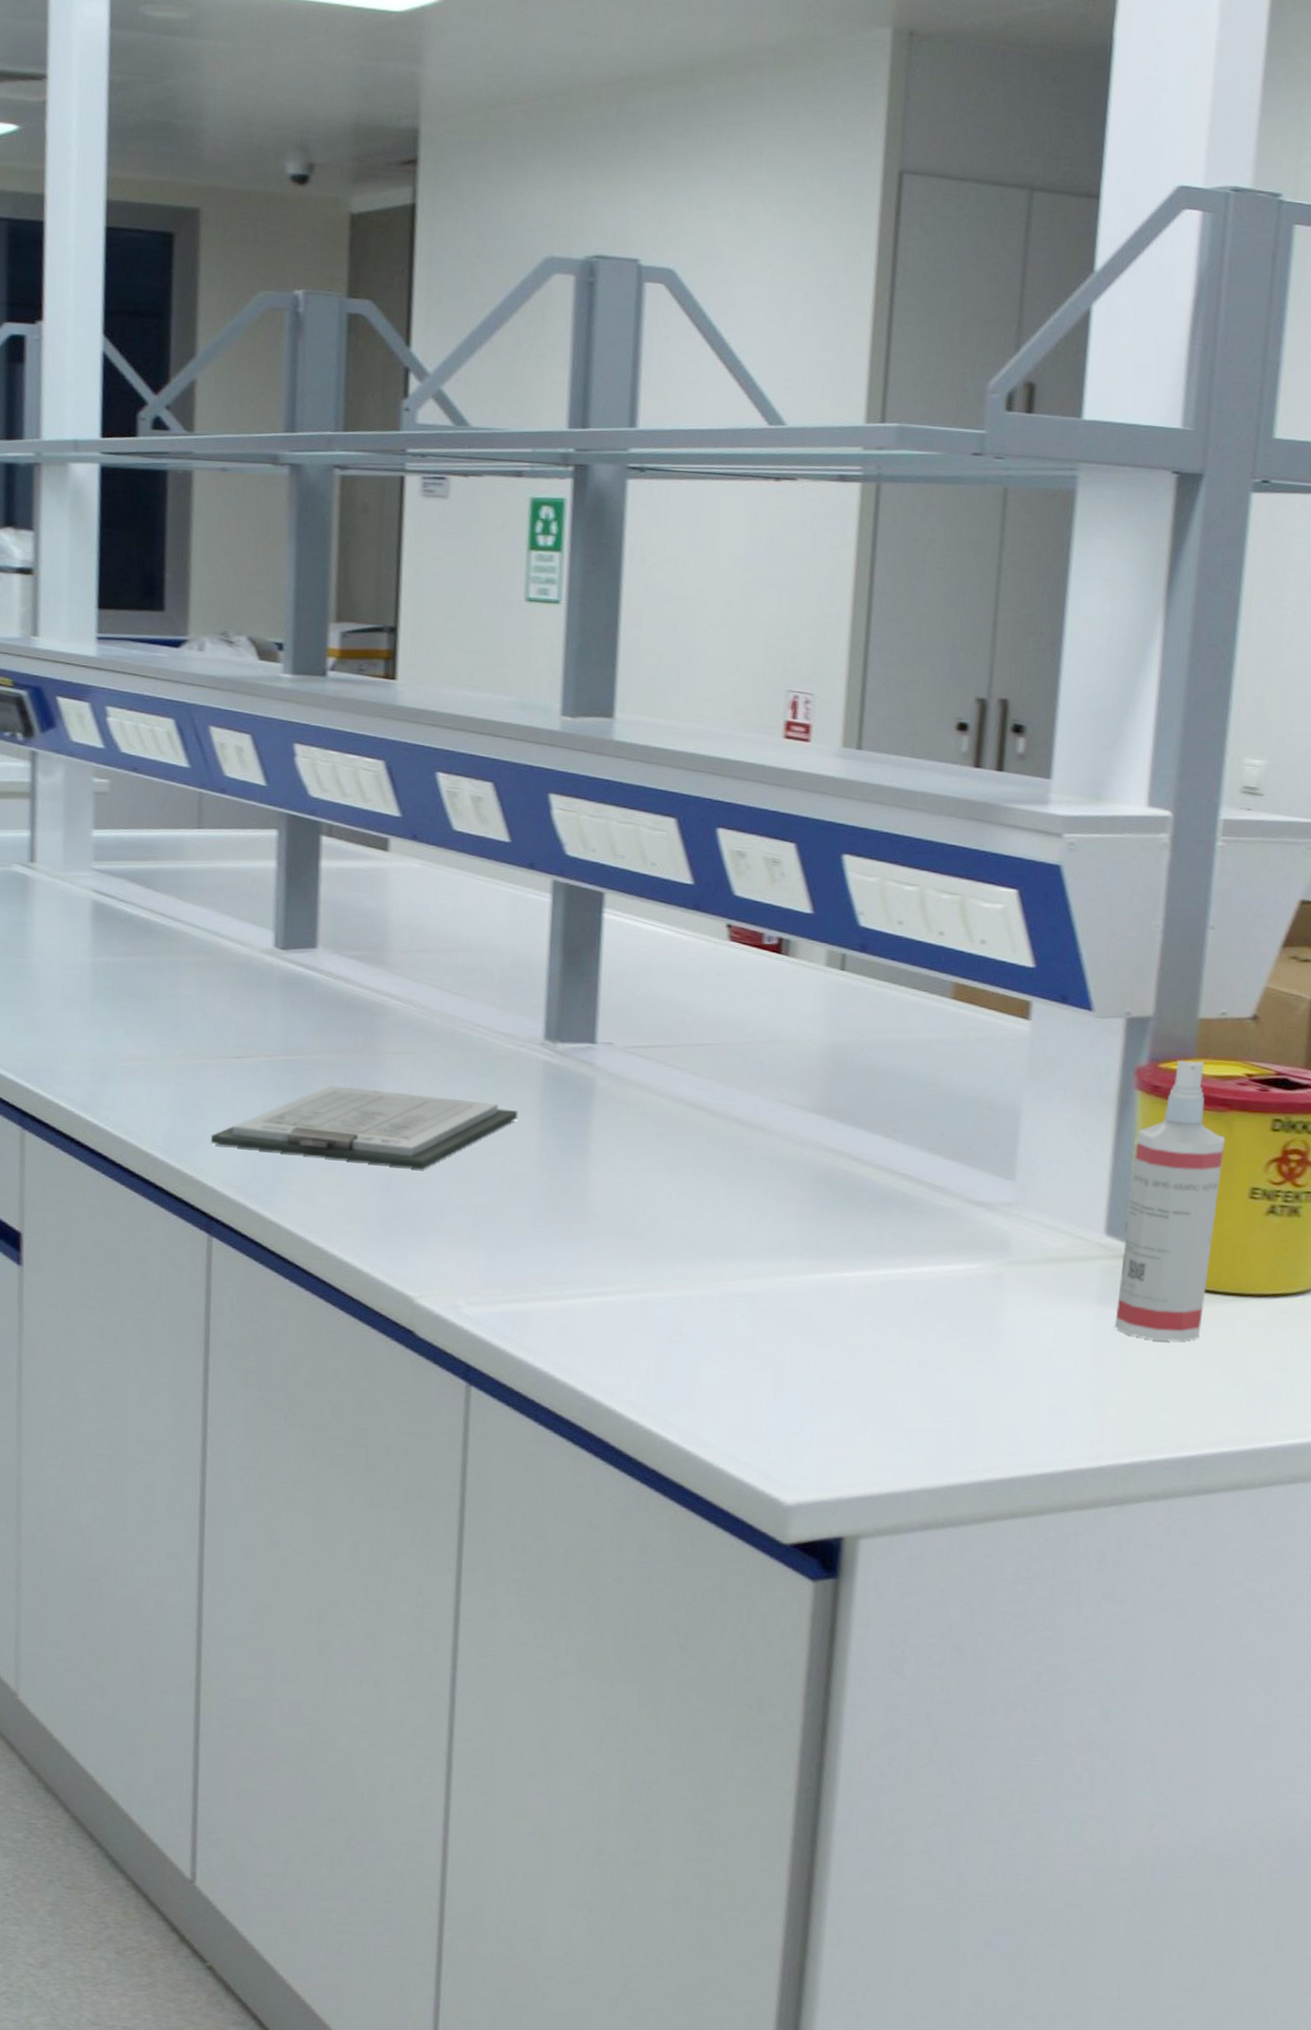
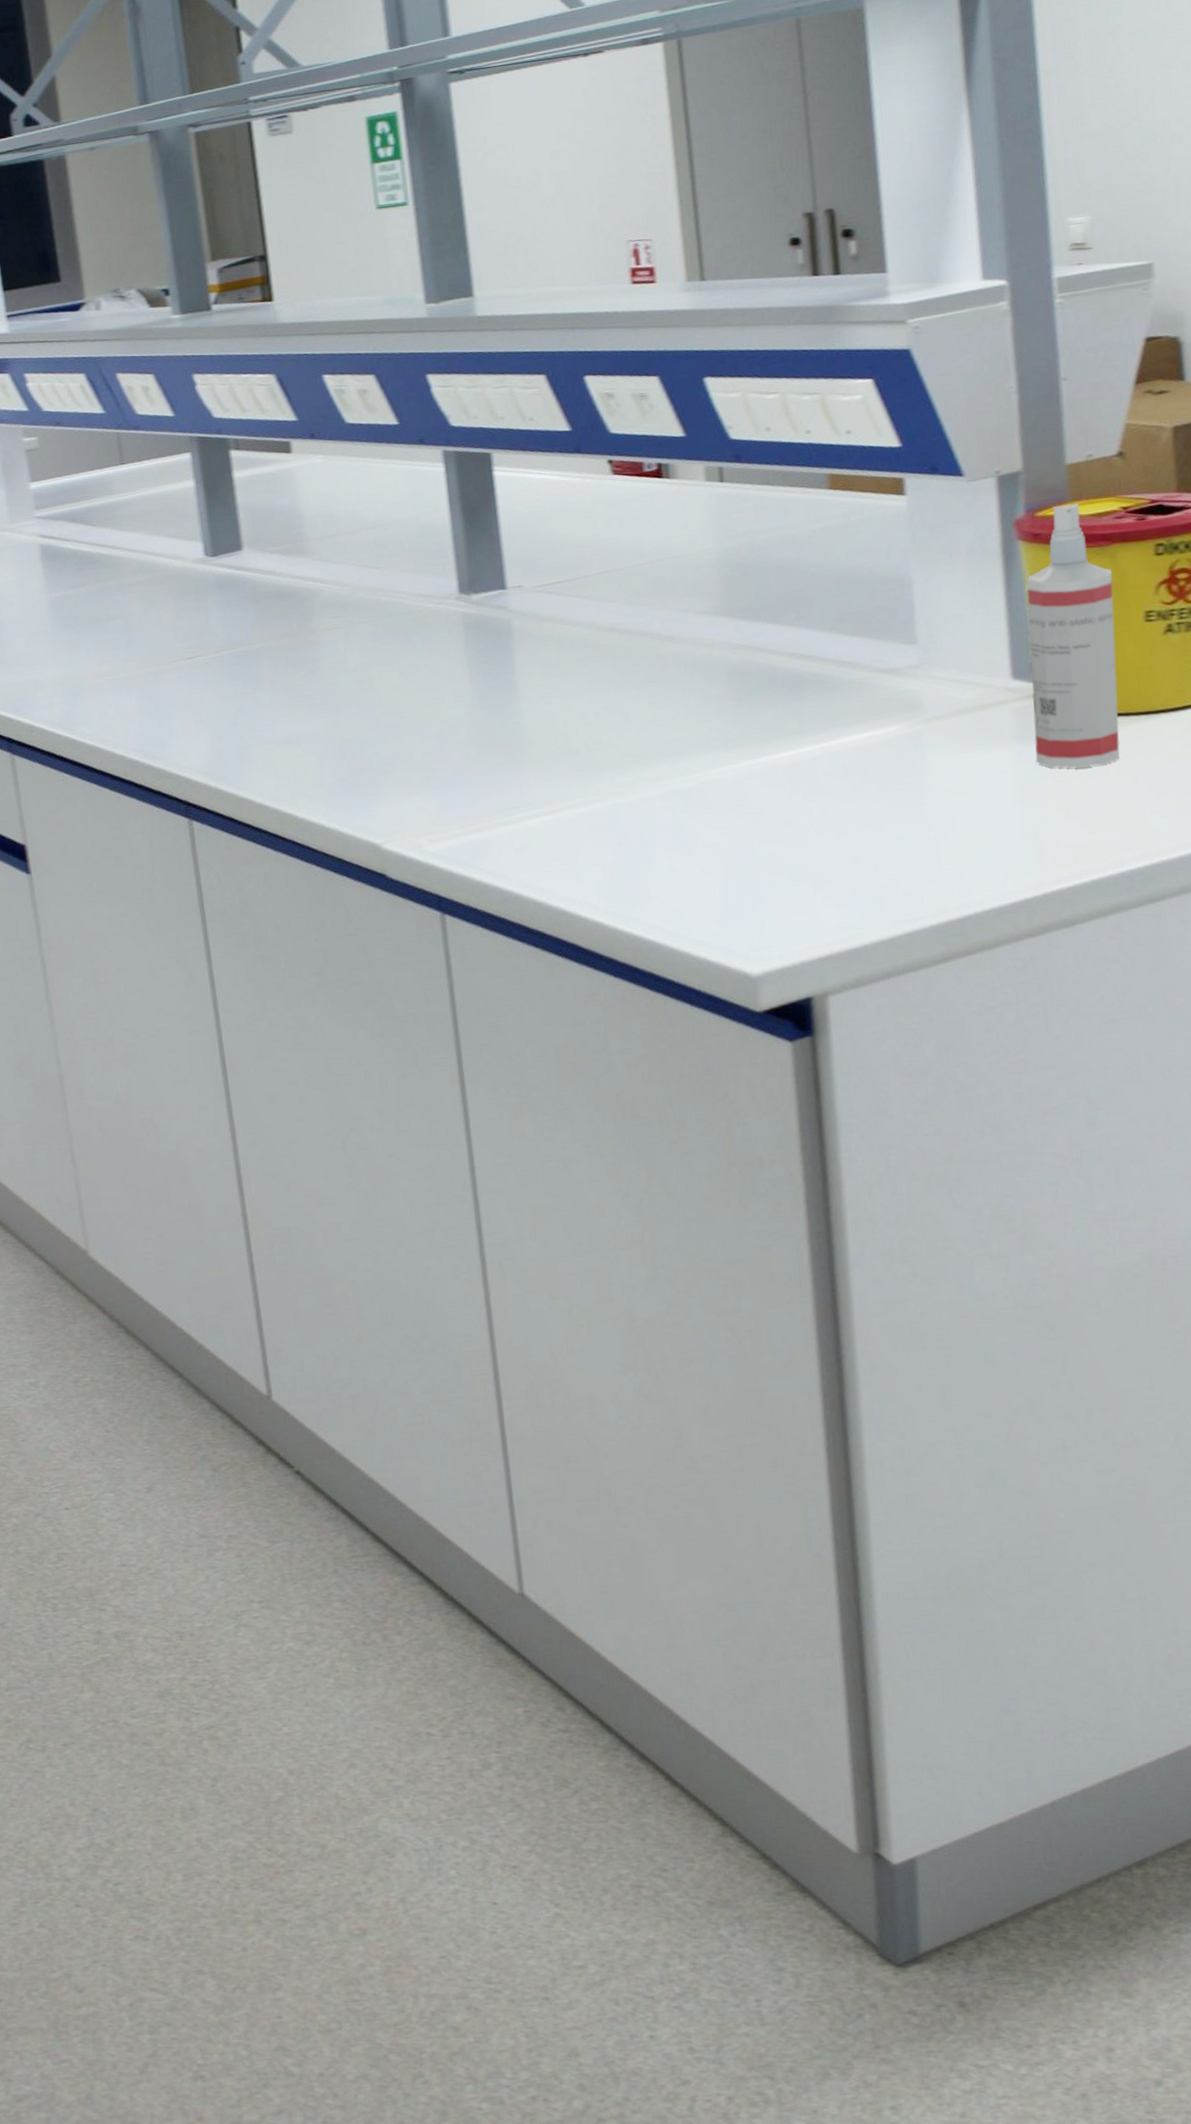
clipboard: present [211,1085,518,1169] -> none [177,658,447,739]

